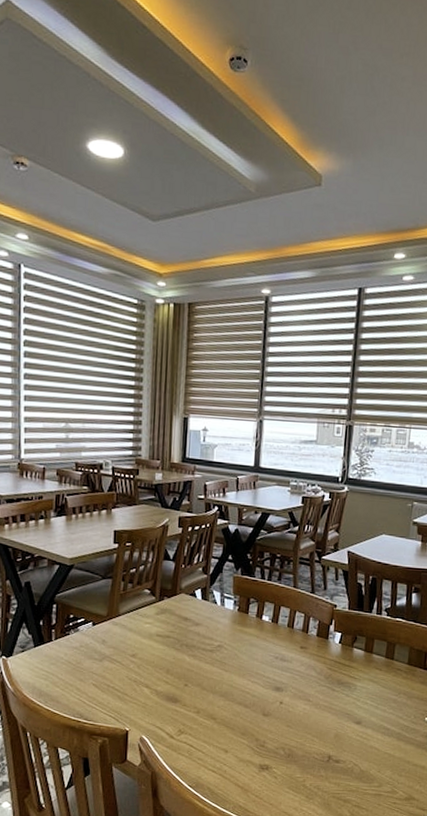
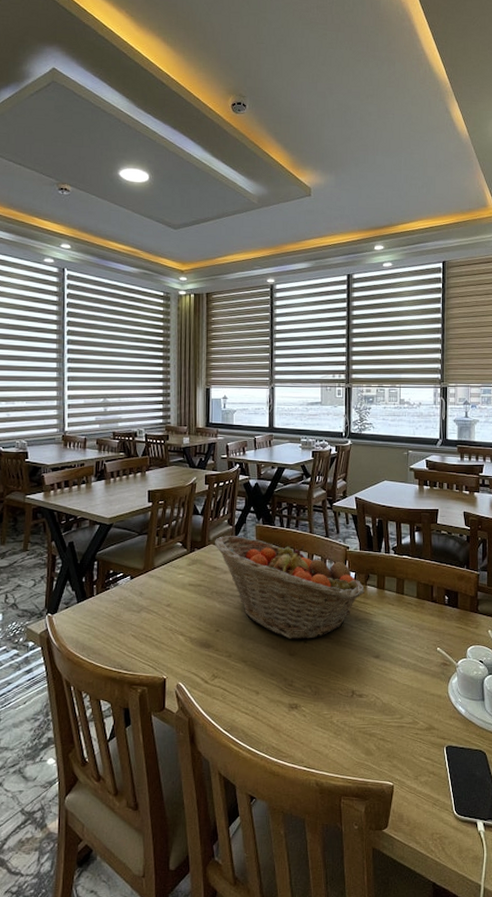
fruit basket: none [187,585,351,700] -> present [215,536,366,639]

